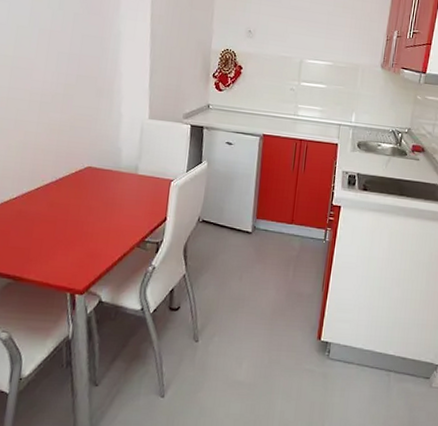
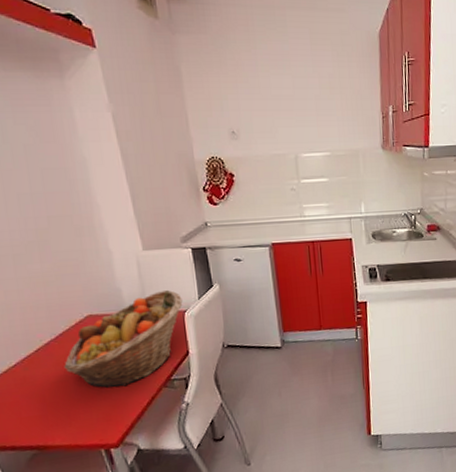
fruit basket: none [56,157,172,238] -> present [64,289,183,388]

